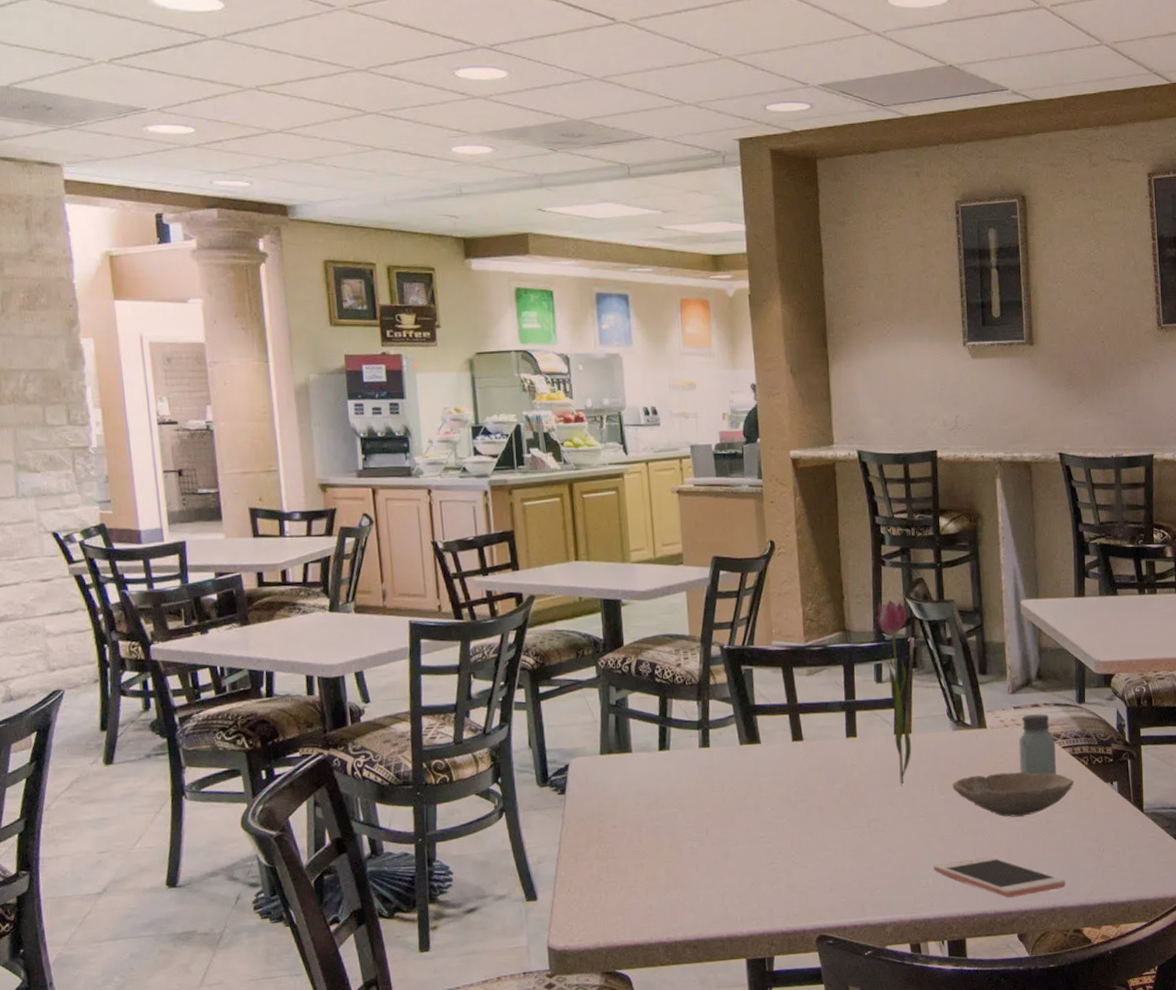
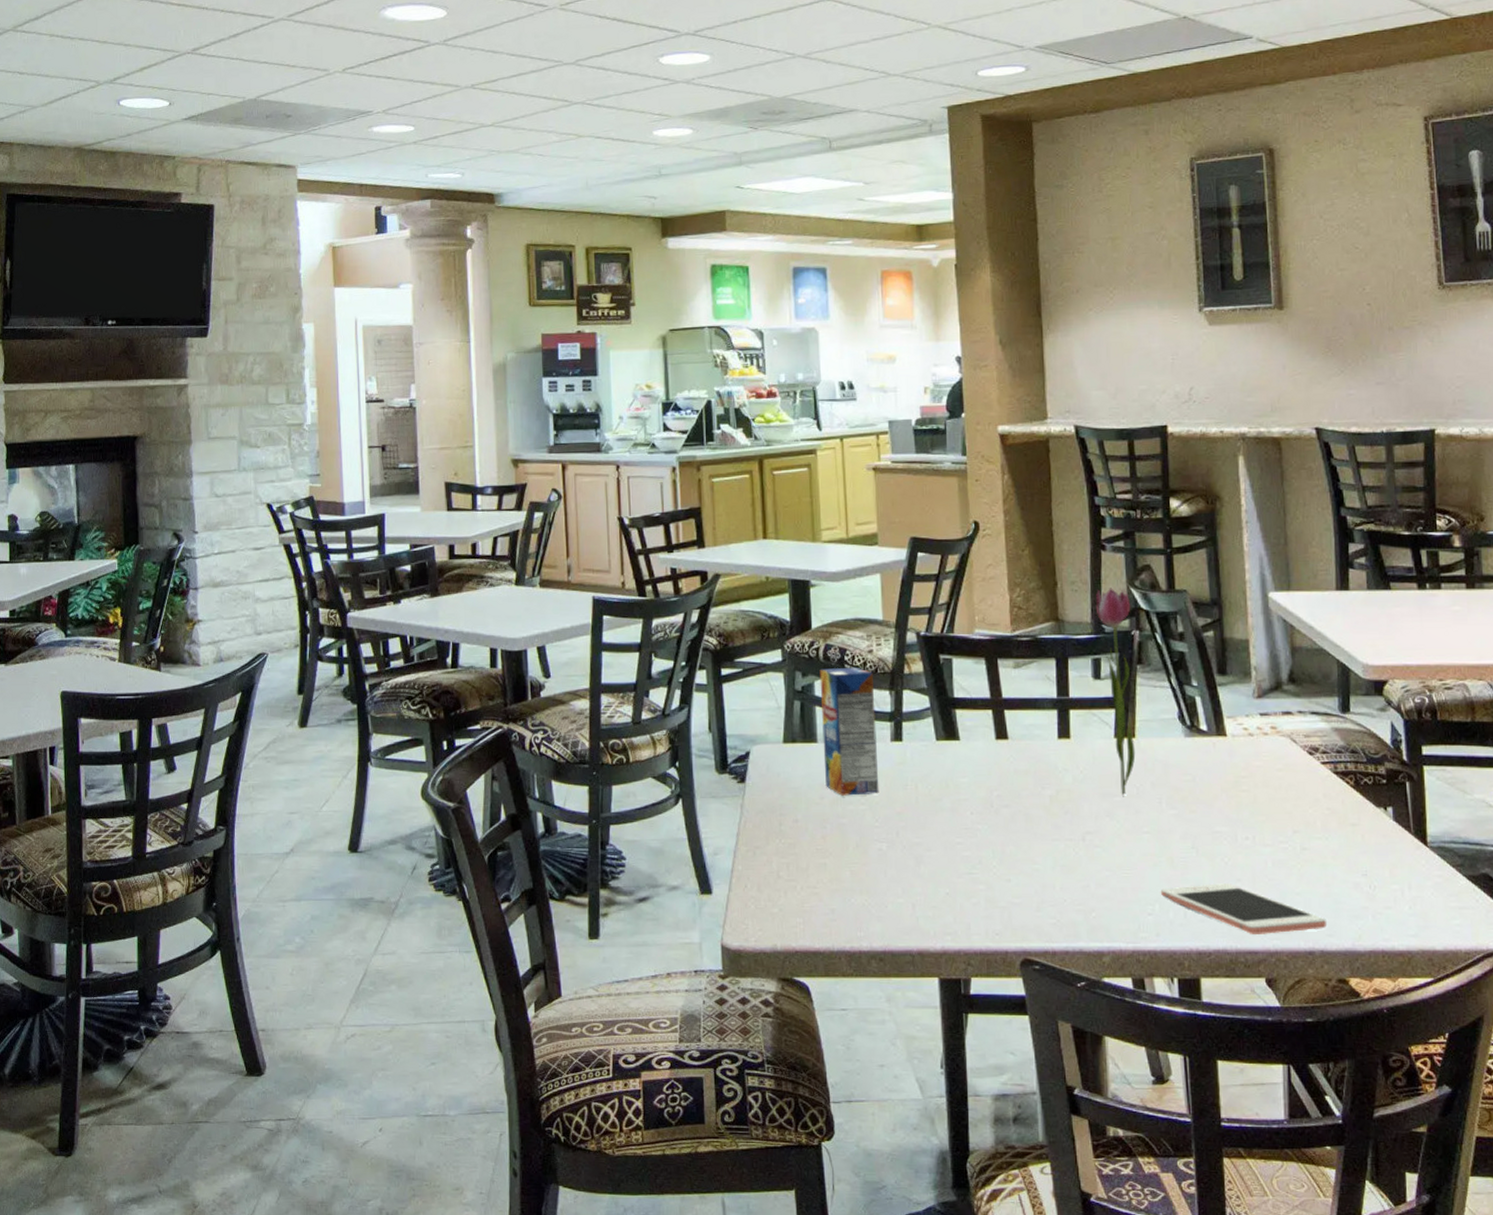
juice box: none [632,680,690,801] -> present [819,667,879,796]
bowl: present [952,772,1074,817] -> none [1184,788,1336,840]
saltshaker: present [1019,714,1056,775] -> none [1267,723,1314,794]

